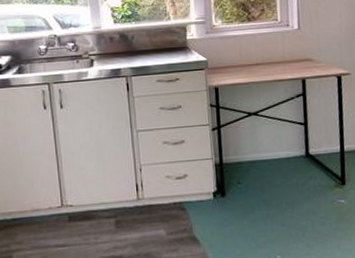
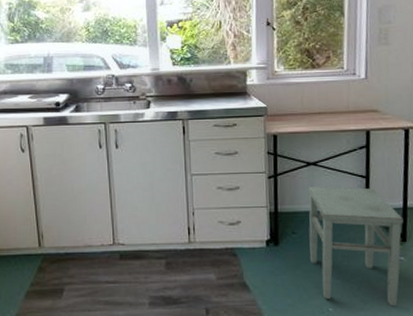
stool: none [250,134,342,250] -> present [308,186,404,307]

